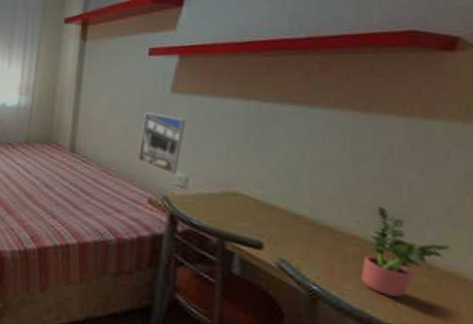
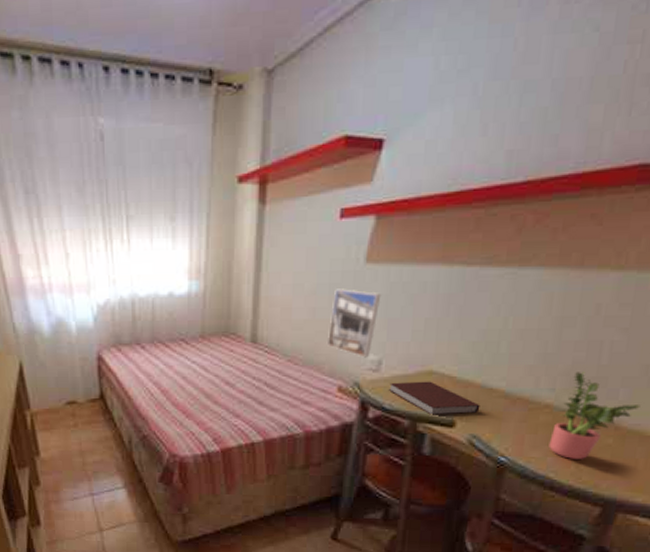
notebook: none [195,199,286,238] -> present [388,381,481,415]

